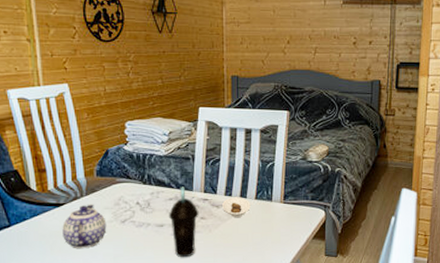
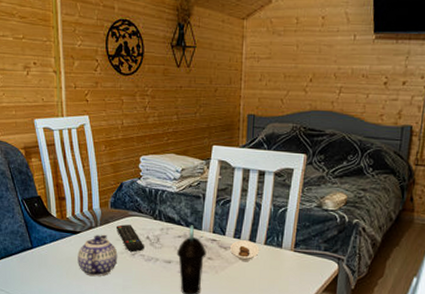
remote control: none [103,192,135,220] -> present [115,224,144,252]

